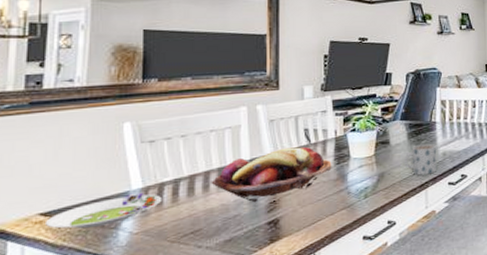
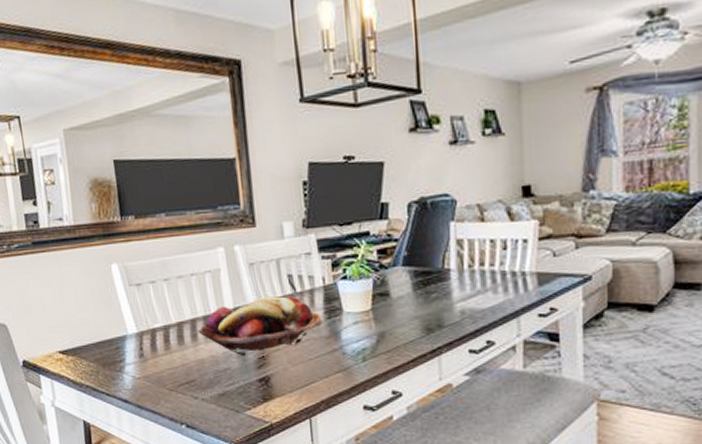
salad plate: present [46,192,163,229] -> none [65,337,156,368]
mug: present [403,143,437,176] -> none [408,297,454,340]

